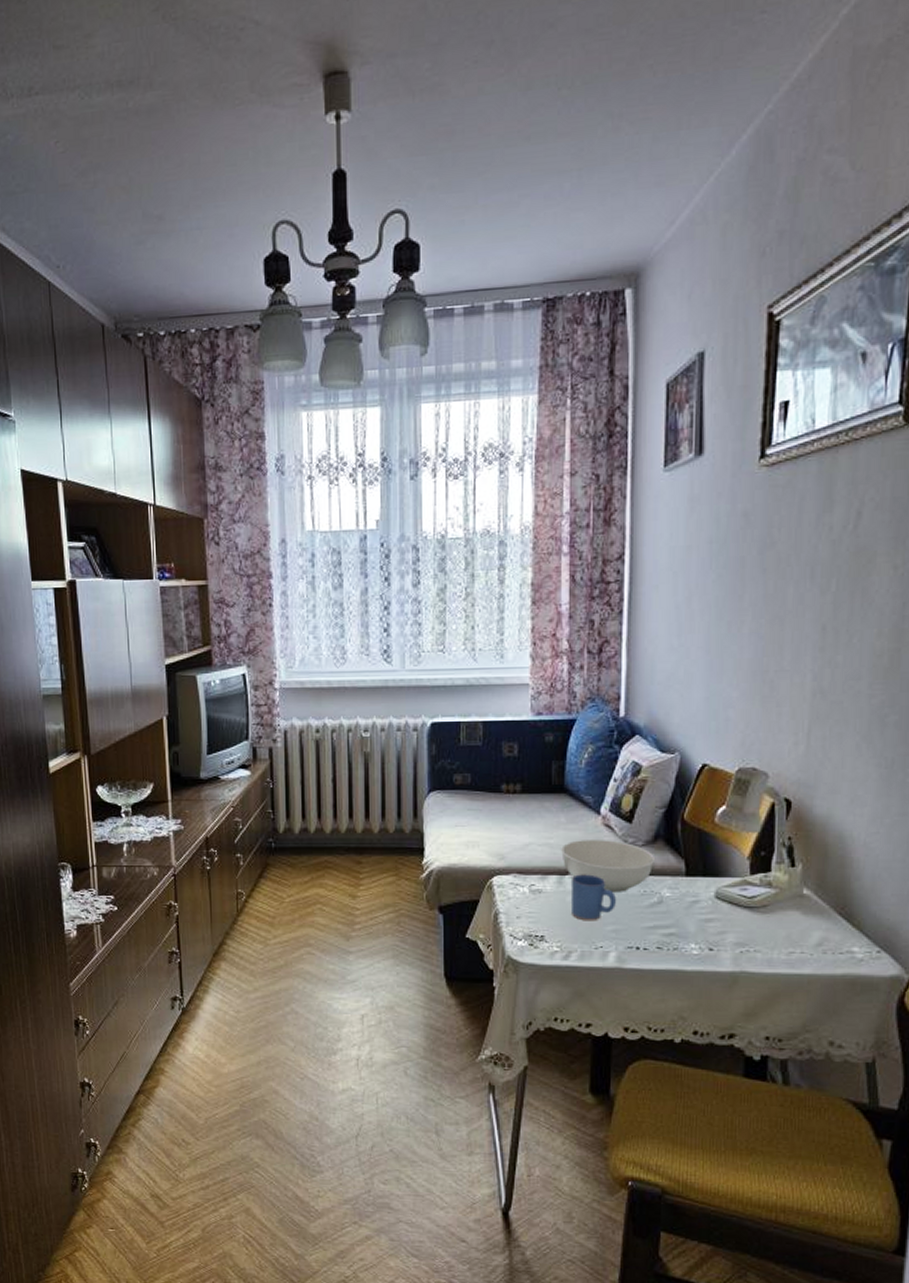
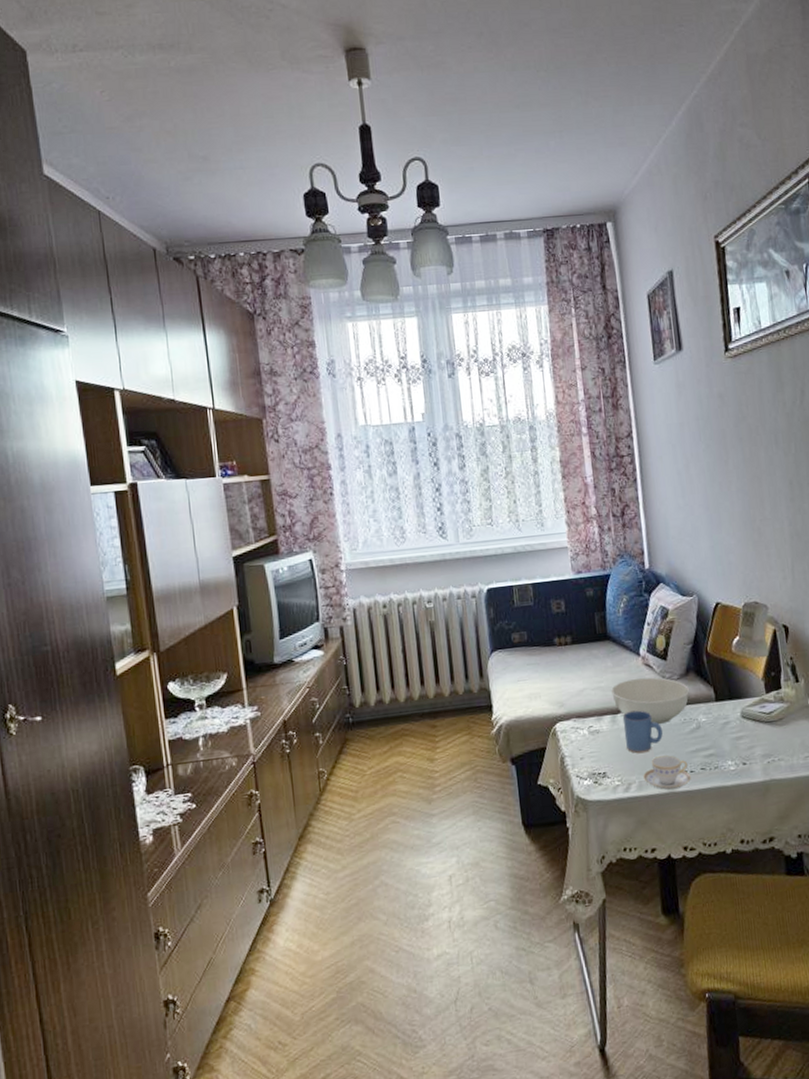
teacup: none [587,927,643,964] -> present [643,755,691,790]

